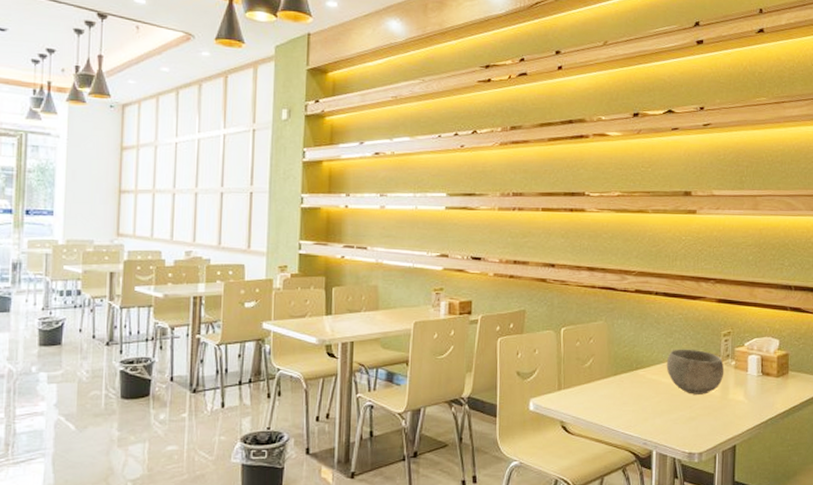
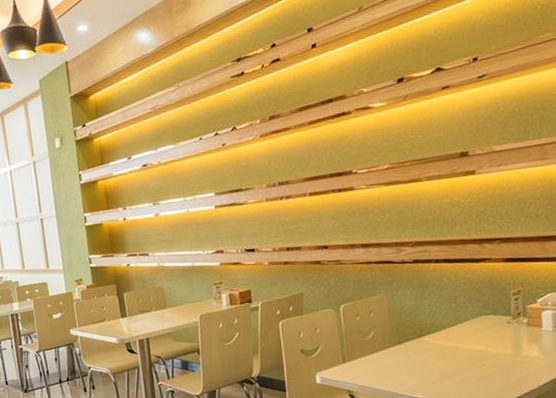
bowl: present [666,349,725,395] -> none [451,311,516,355]

